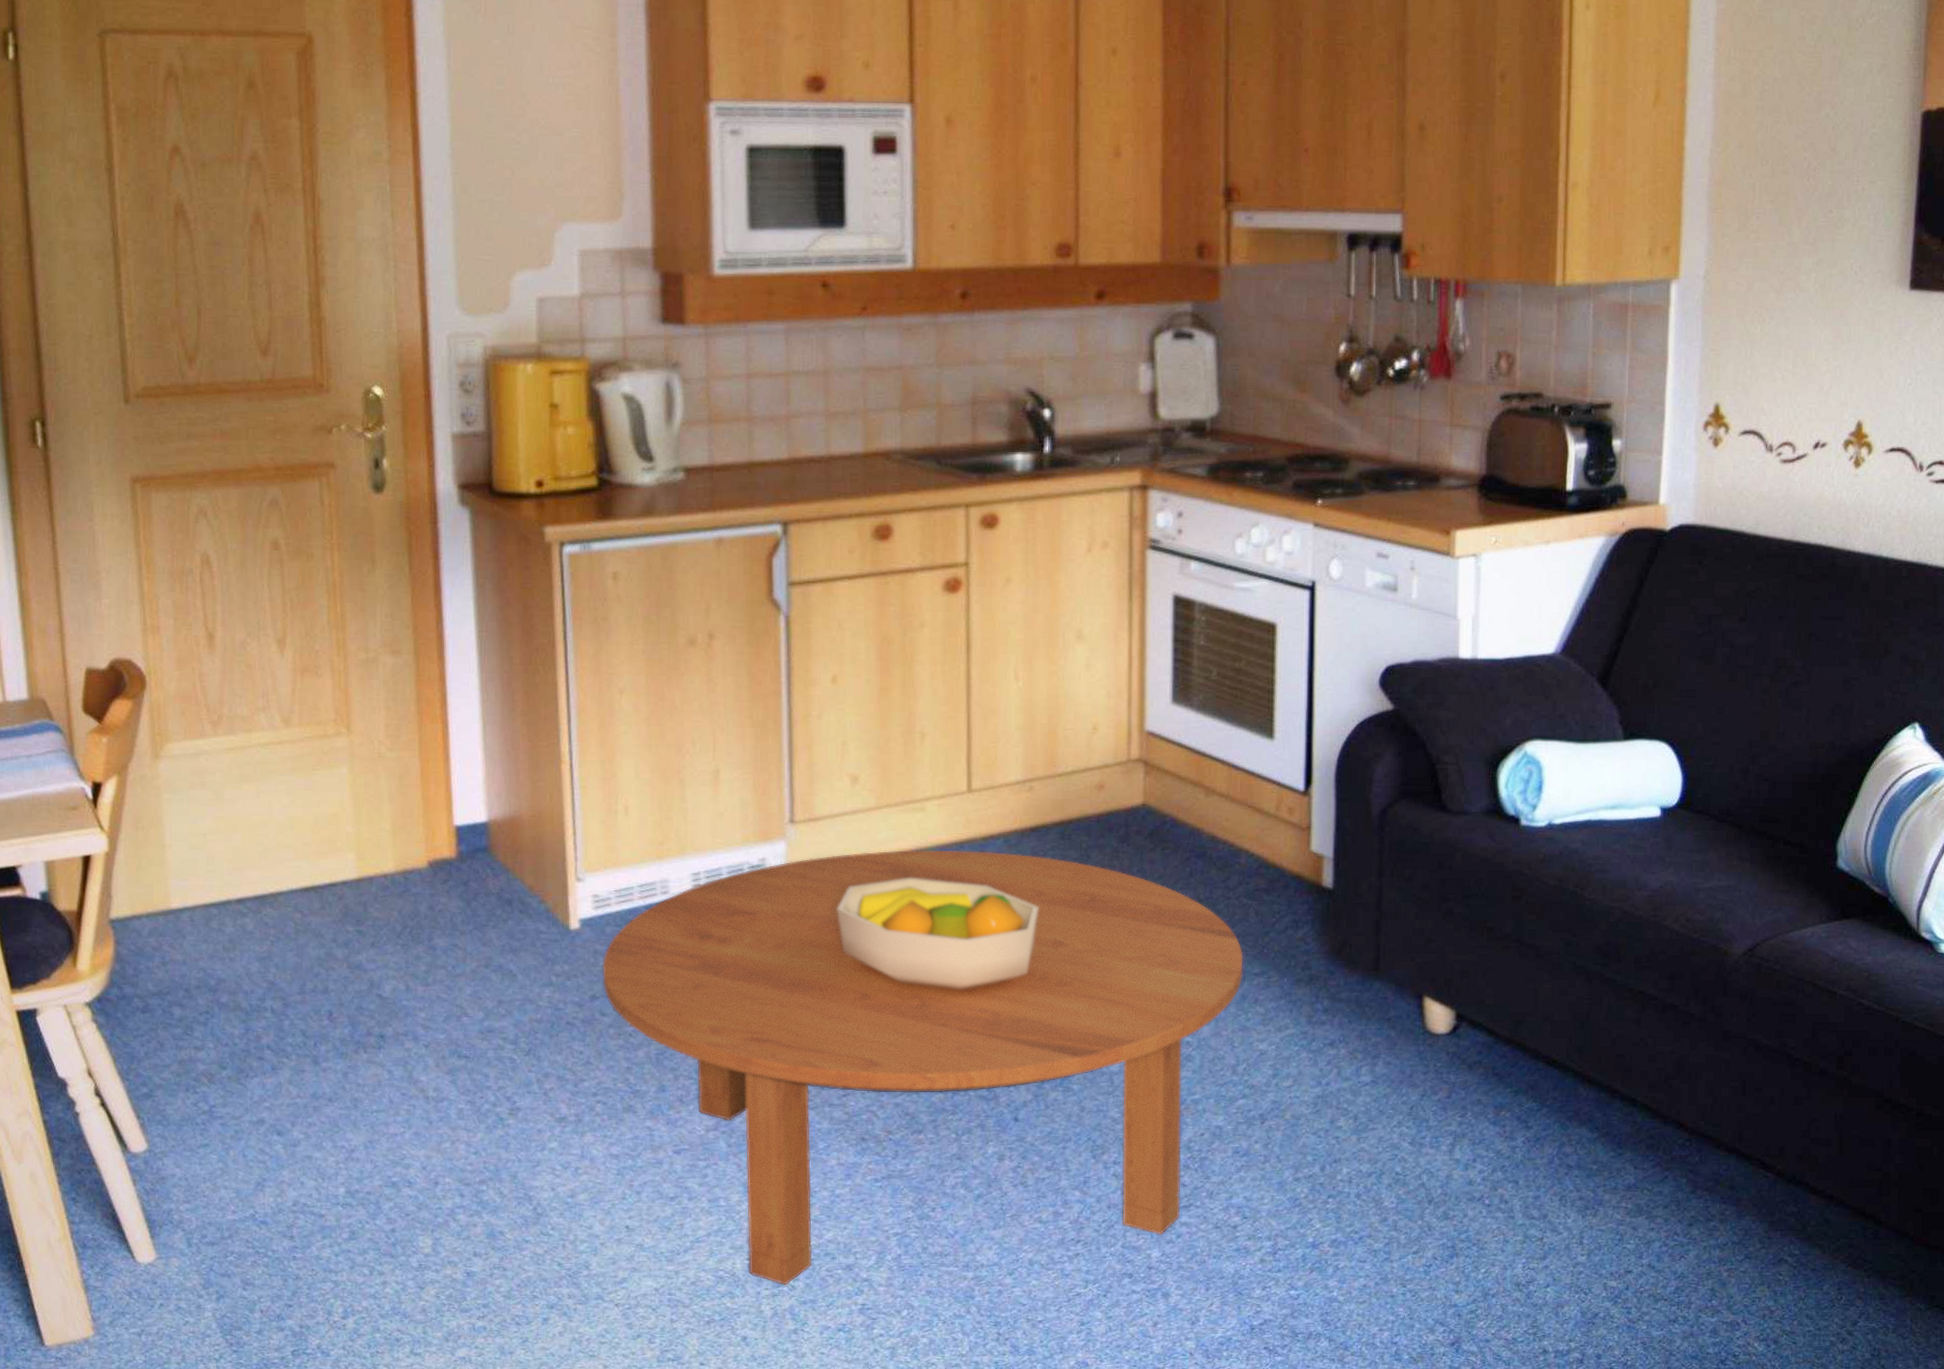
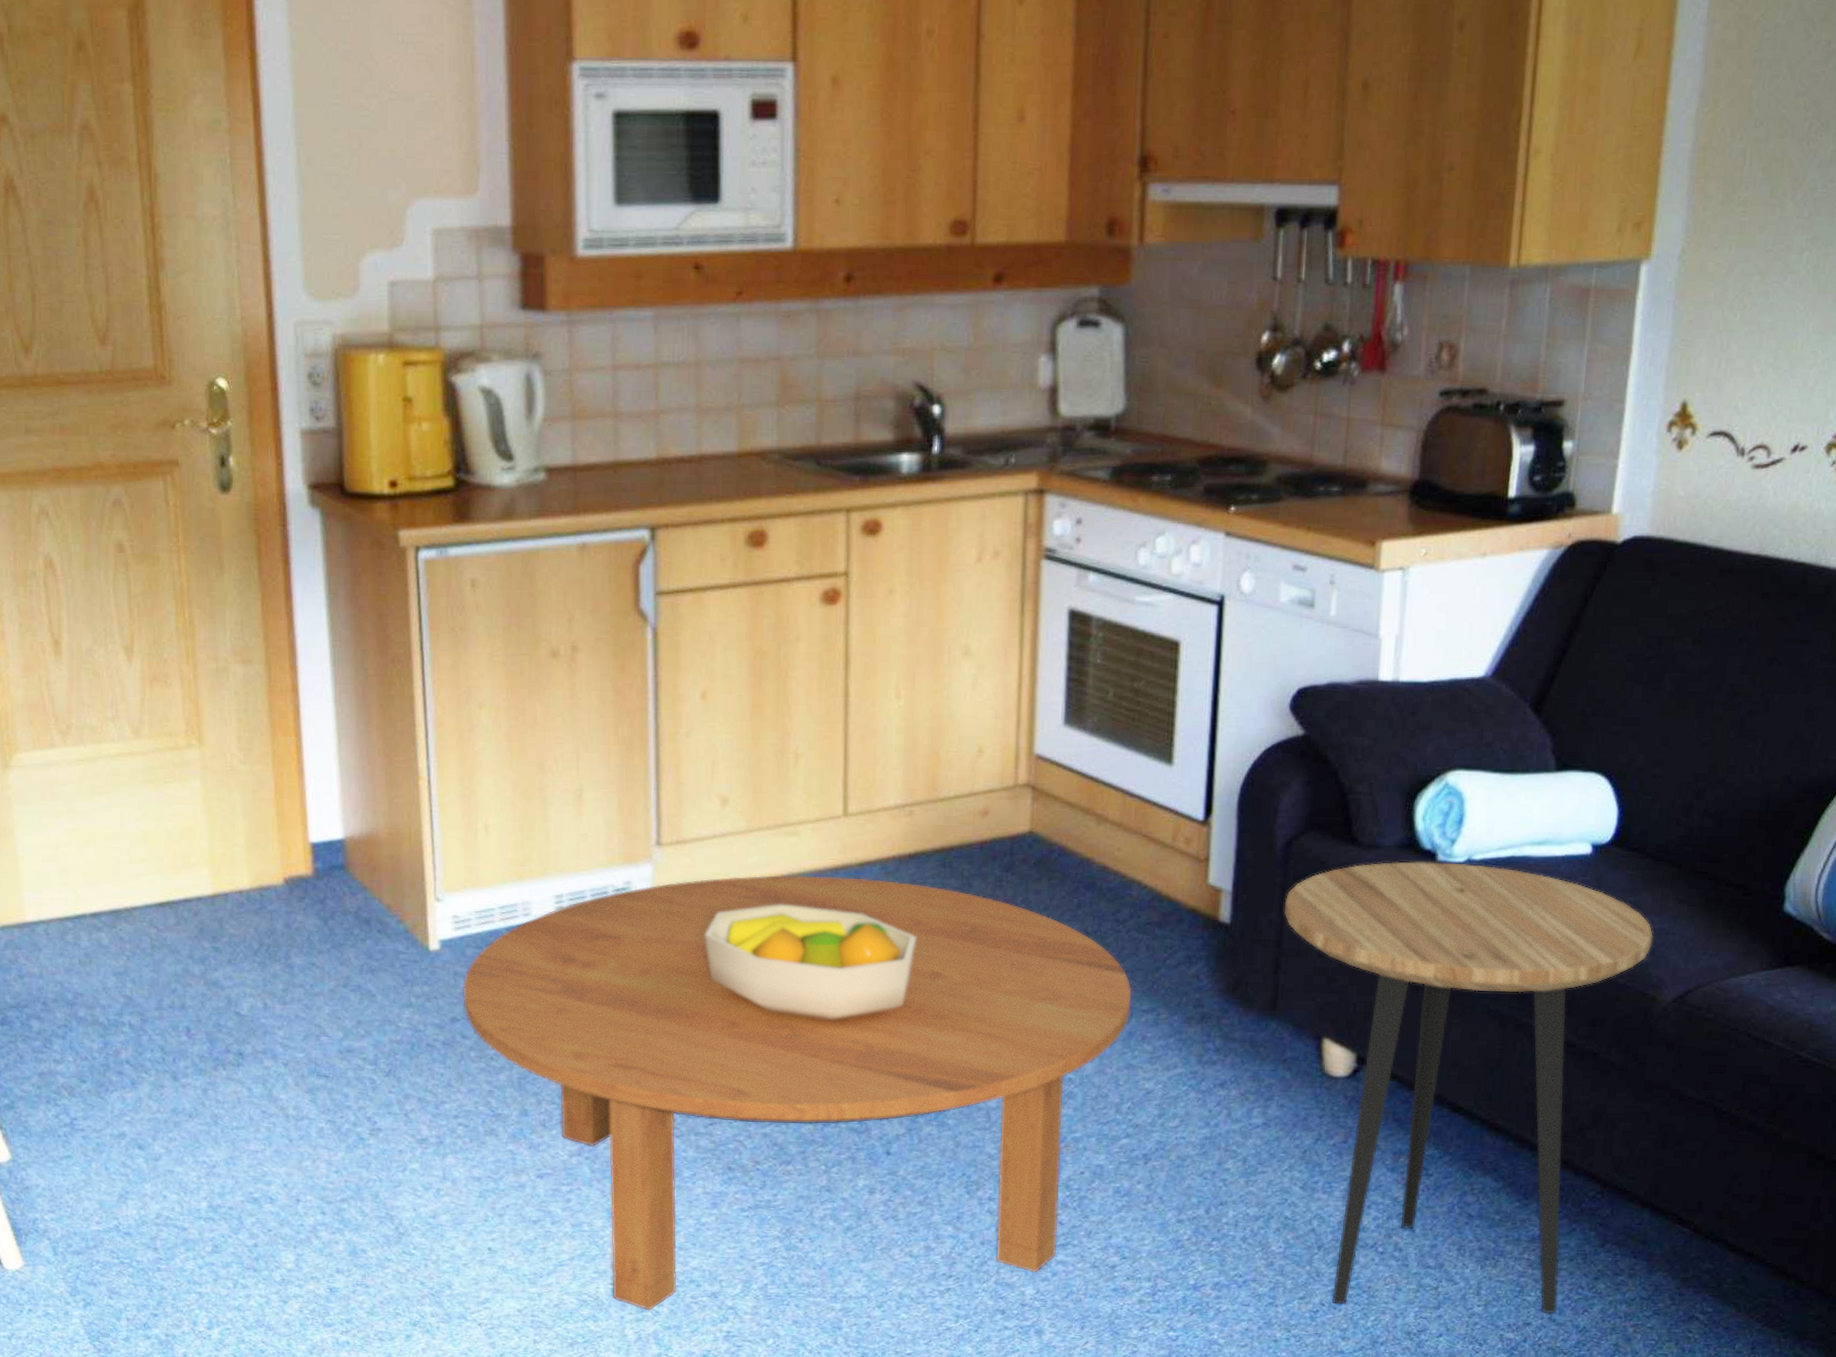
side table: none [1382,826,1721,1261] -> present [1283,861,1653,1314]

